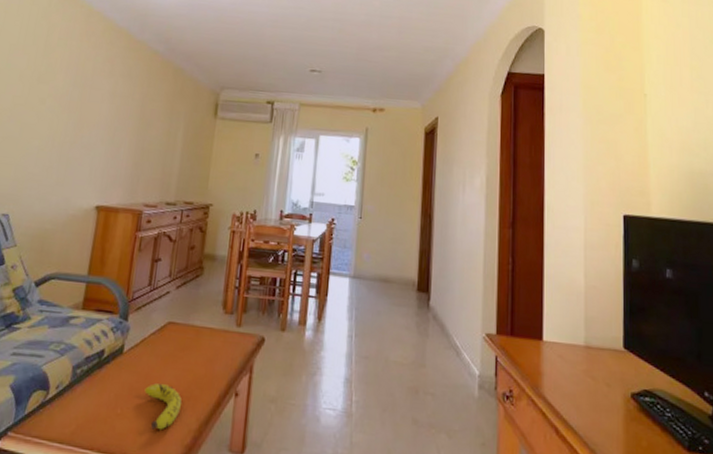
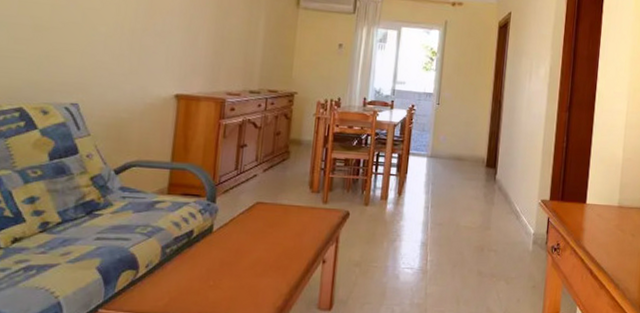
fruit: present [144,383,182,430] -> none [235,257,273,297]

